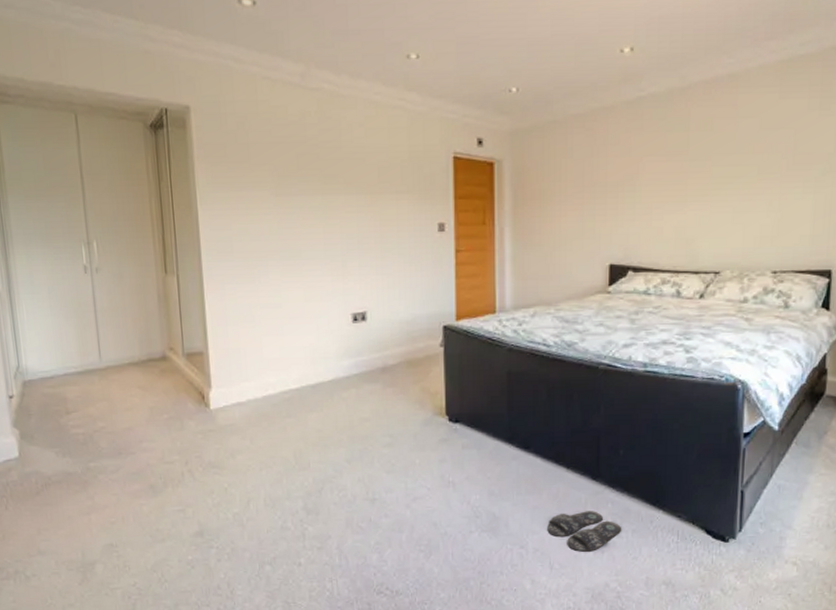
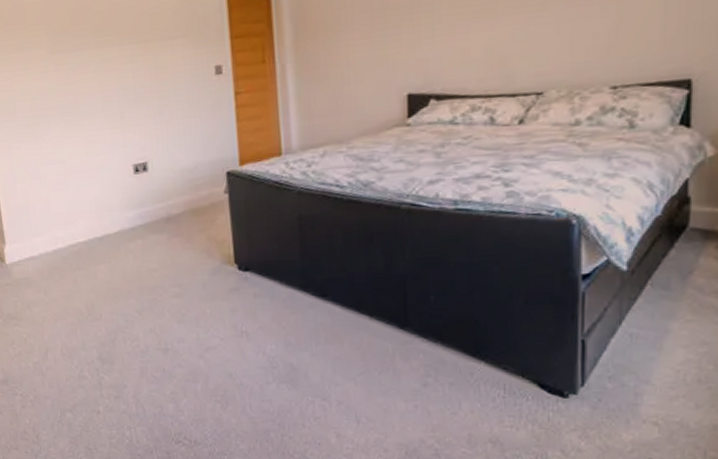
slippers: present [547,511,621,552] -> none [351,362,436,405]

